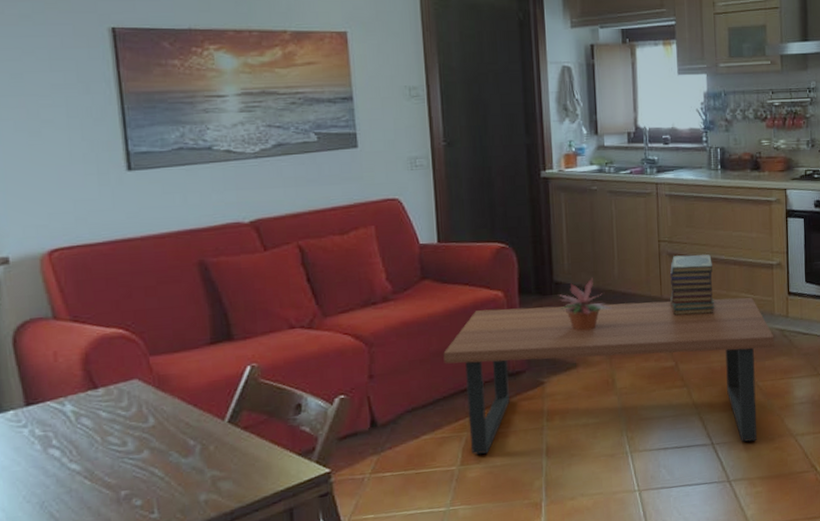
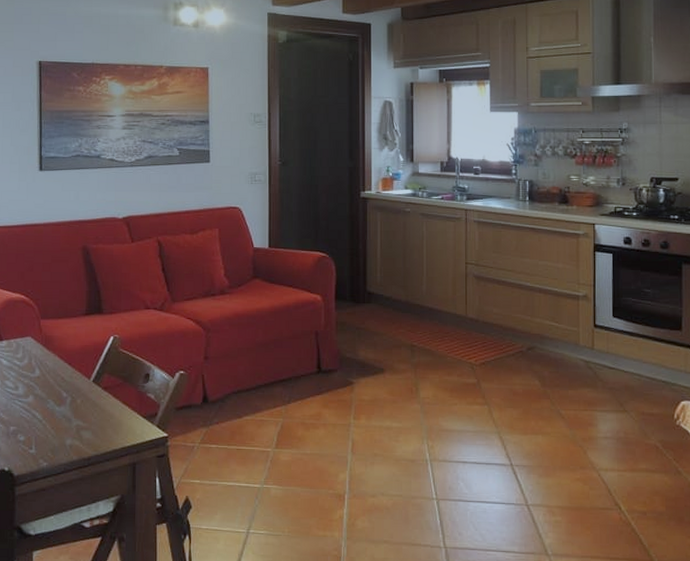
coffee table: present [443,297,775,455] -> none [267,310,579,469]
potted plant: present [557,278,613,331] -> none [369,291,420,340]
book stack: present [669,254,715,317] -> none [474,278,519,338]

